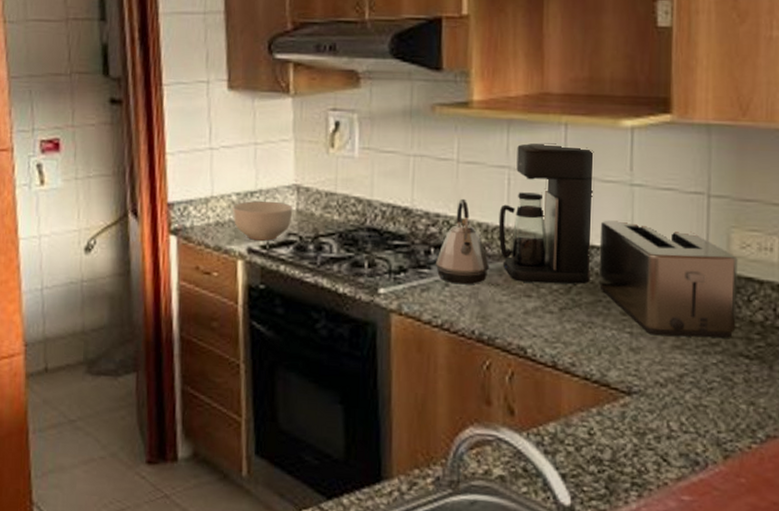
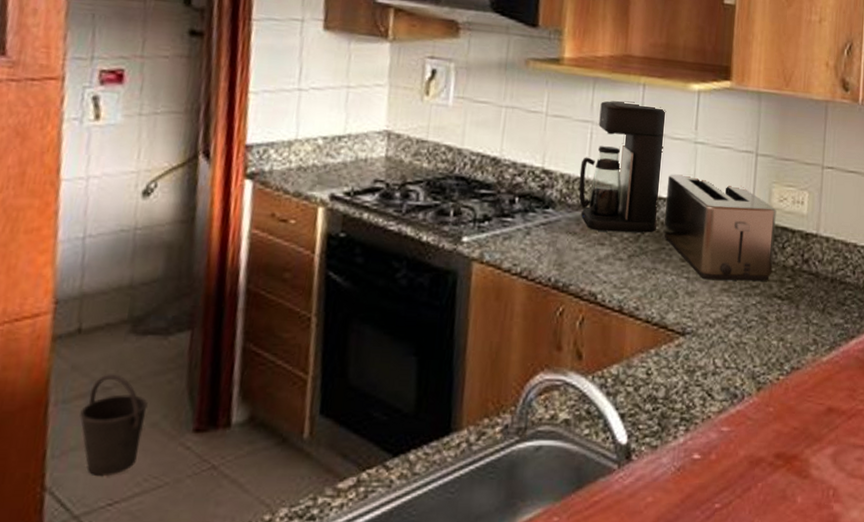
bucket: none [54,408,107,496] -> present [80,374,148,477]
bowl: present [232,201,293,241] -> none [317,146,382,188]
kettle: present [435,198,489,285] -> none [518,150,569,233]

